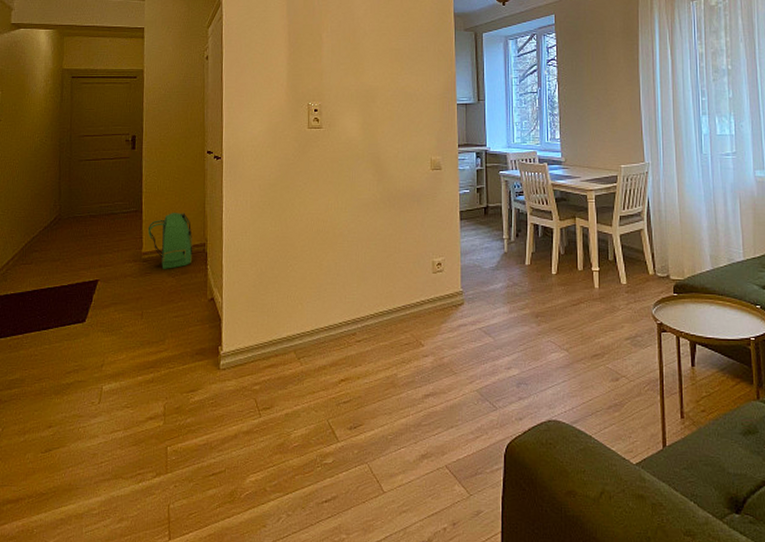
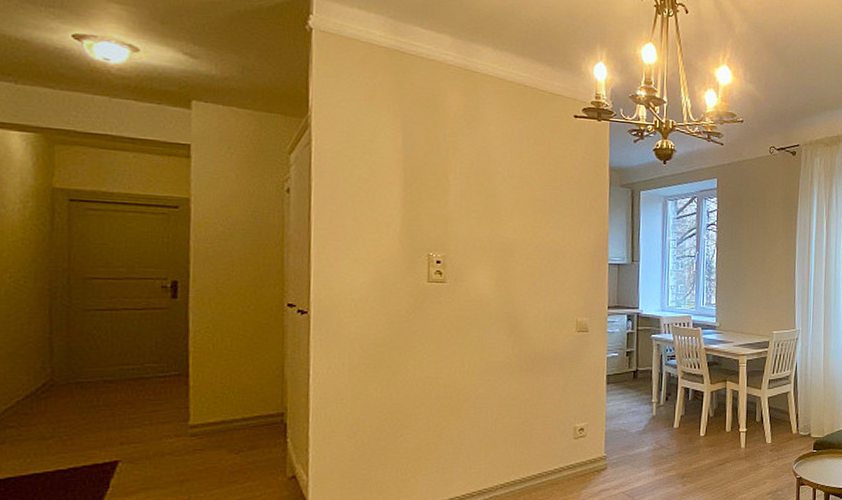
backpack: present [148,213,193,269] -> none [199,377,266,444]

